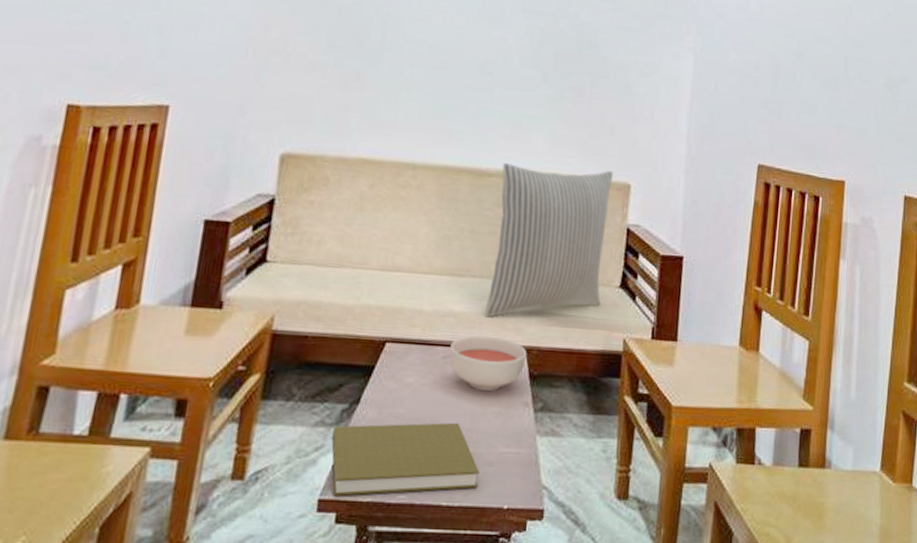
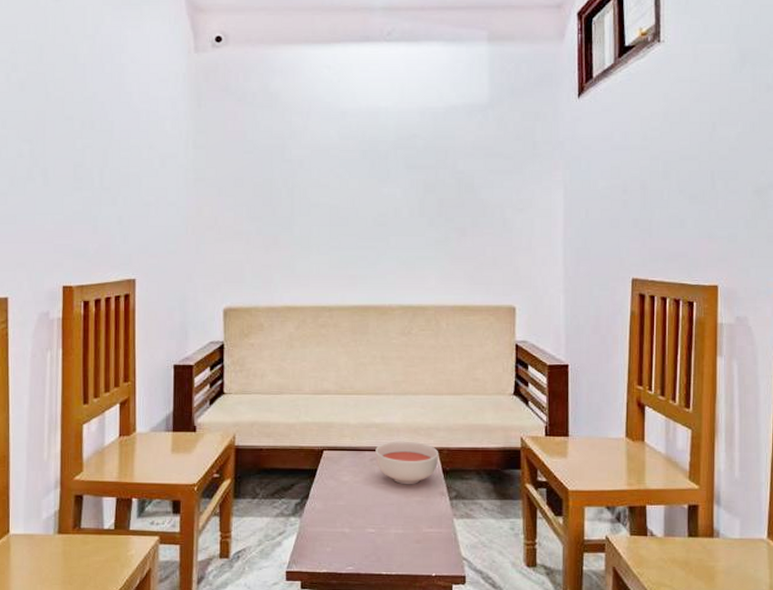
book: present [331,422,480,496] -> none [291,510,409,568]
pillow: present [484,163,614,316] -> none [400,296,500,425]

